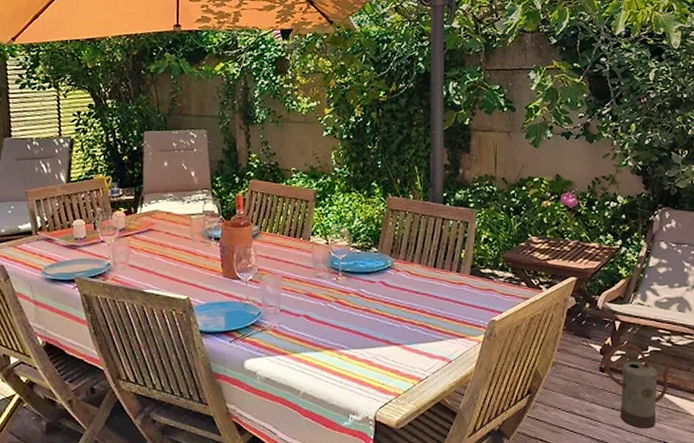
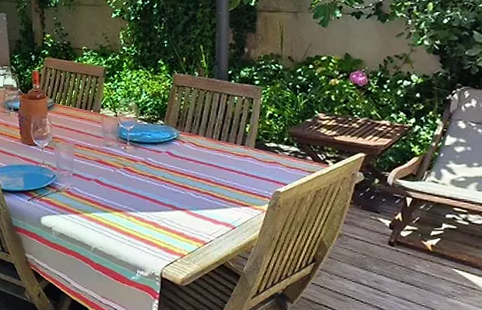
watering can: present [605,343,676,429] -> none [394,220,473,304]

